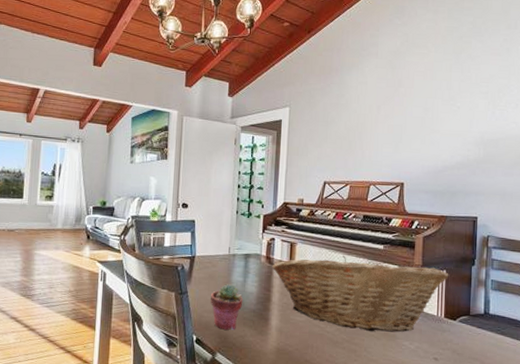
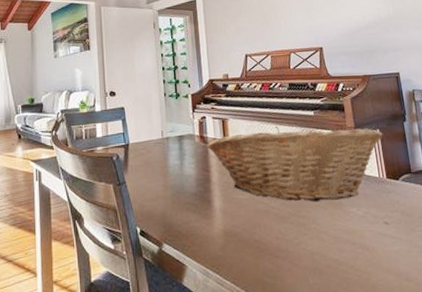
potted succulent: present [210,284,243,330] -> none [149,169,183,218]

